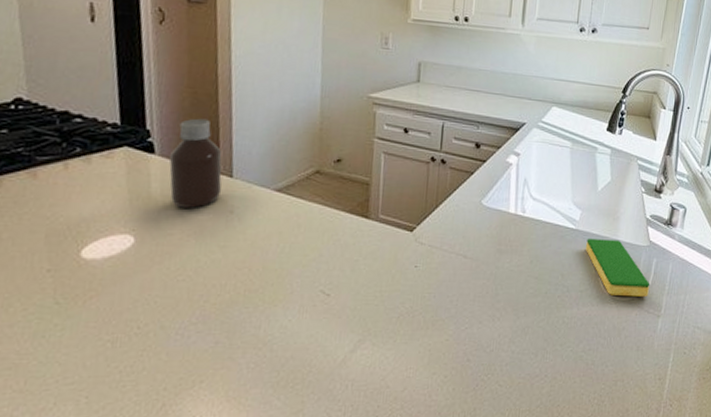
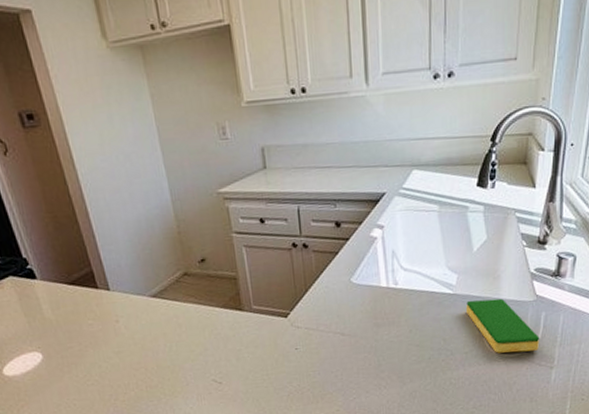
bottle: present [169,118,222,208] -> none [49,240,104,324]

